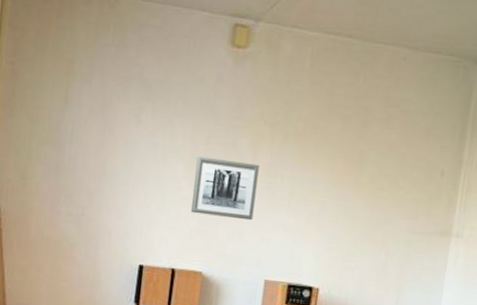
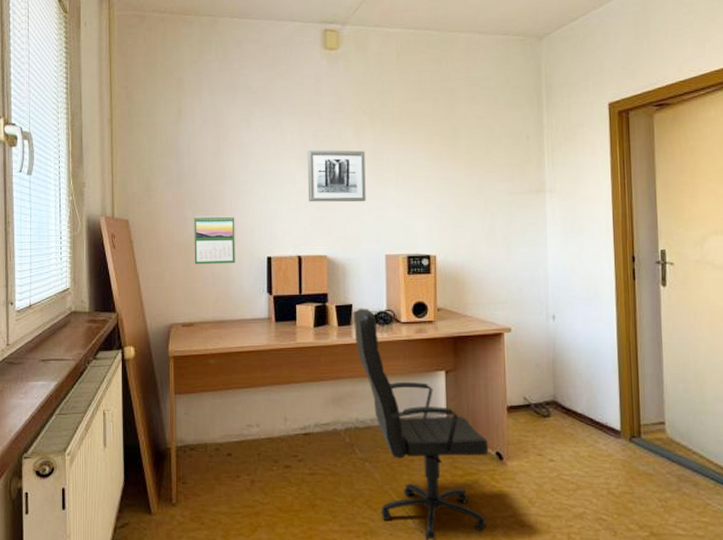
calendar: none [62,211,111,268] -> present [194,215,235,265]

